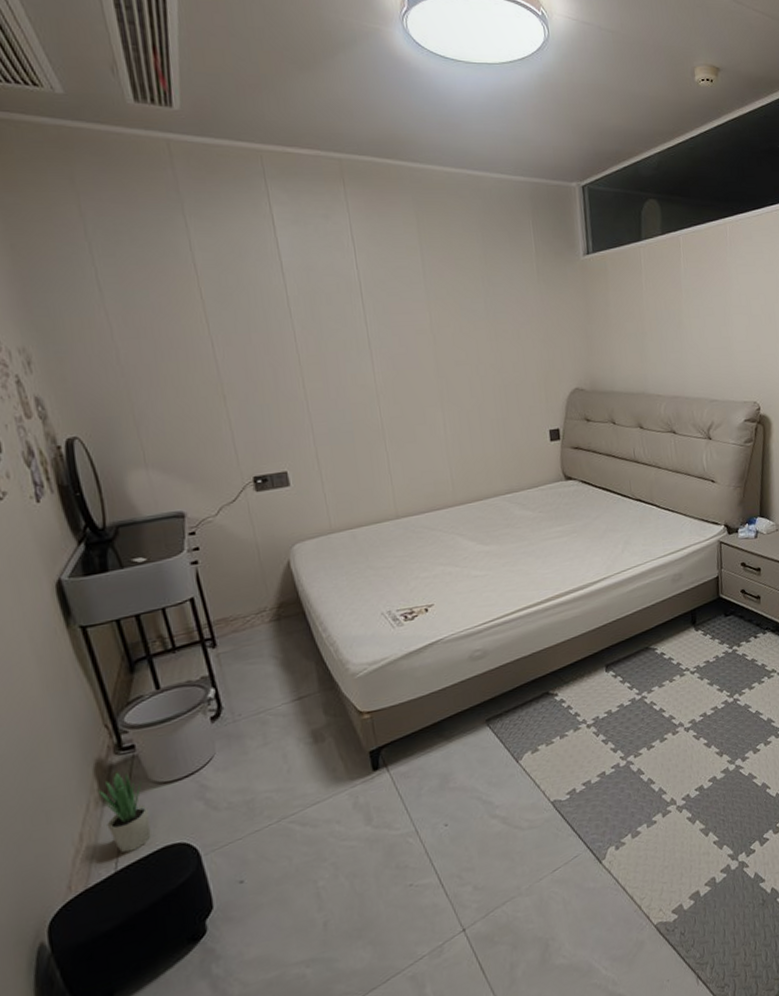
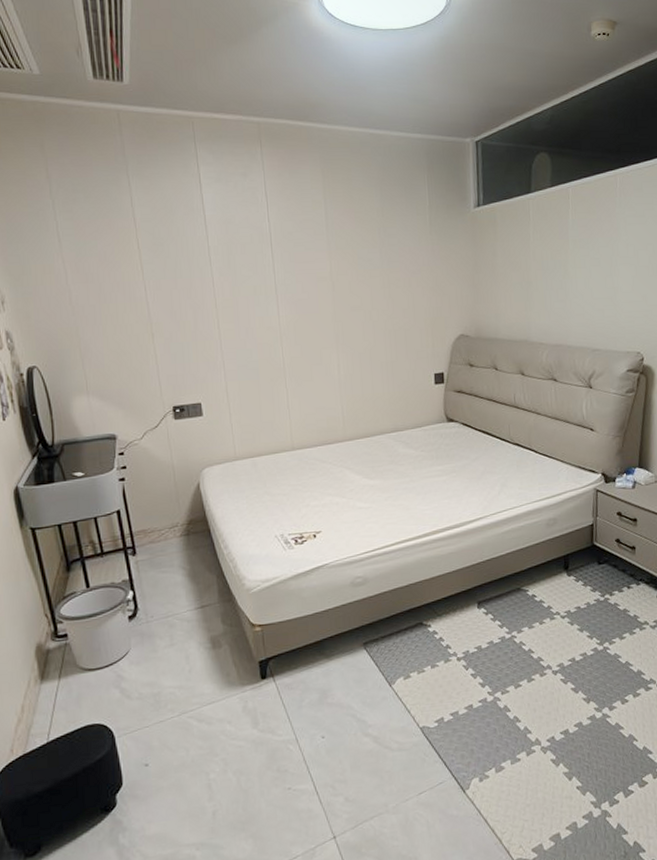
potted plant: present [97,770,152,853] -> none [37,654,77,727]

